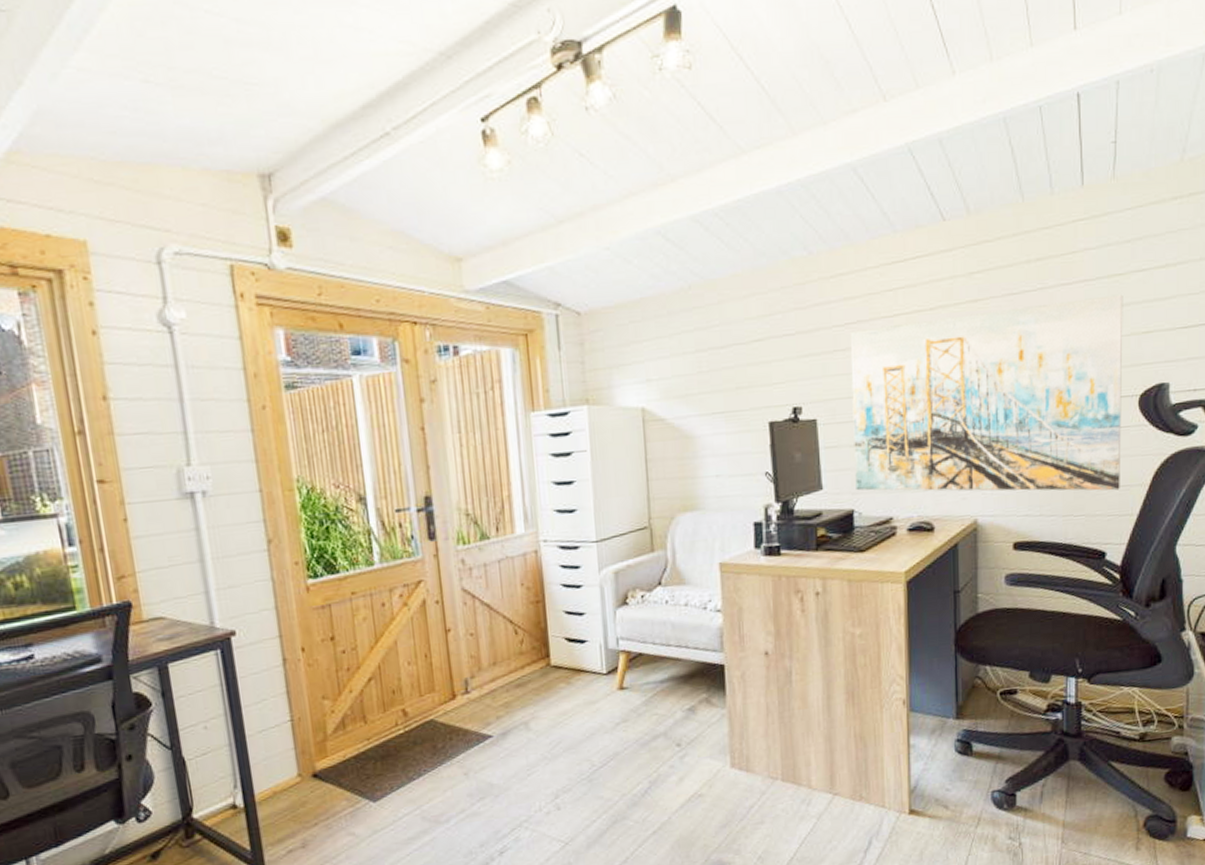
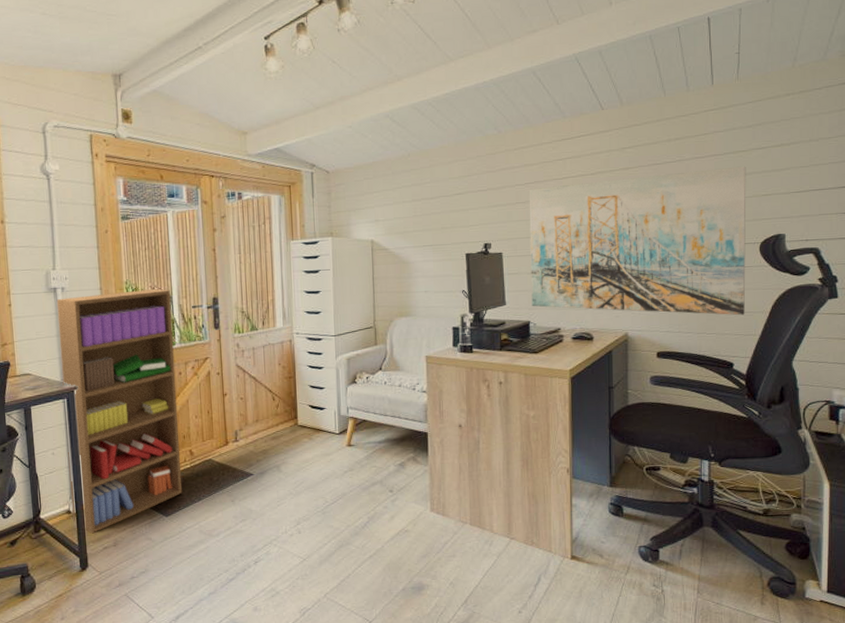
bookshelf: none [195,487,396,834] -> present [56,289,183,534]

